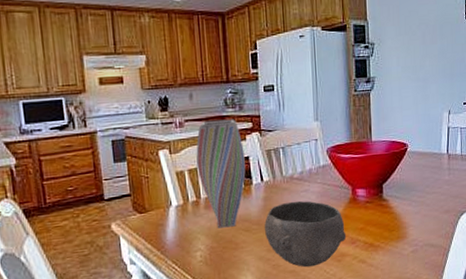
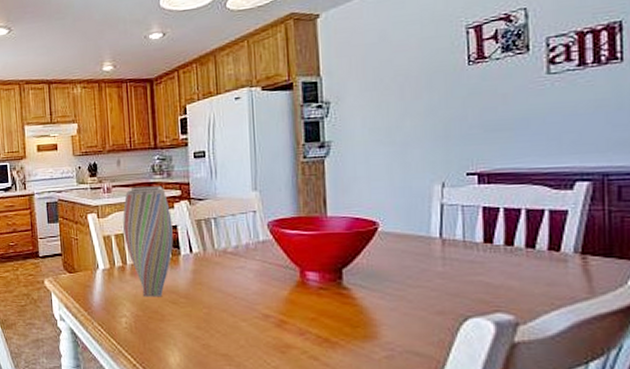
bowl: present [265,200,347,268] -> none [193,277,293,354]

